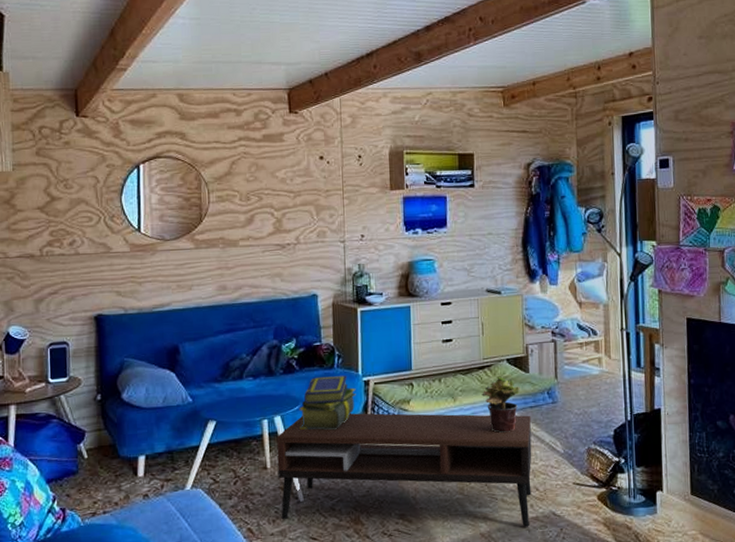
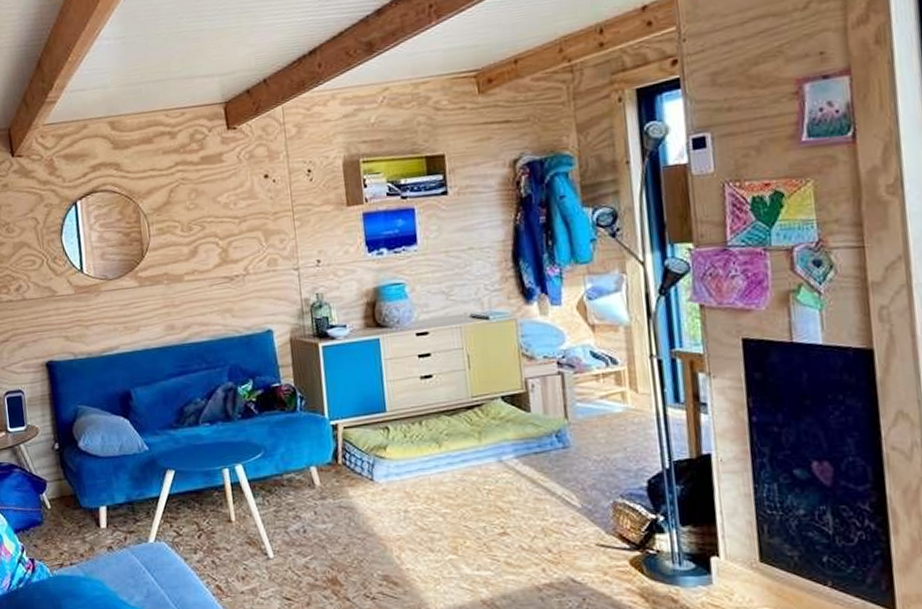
coffee table: present [276,413,532,527] -> none [239,461,543,595]
stack of books: present [299,375,356,431] -> none [261,419,324,481]
potted plant: present [482,376,520,433] -> none [472,417,521,483]

